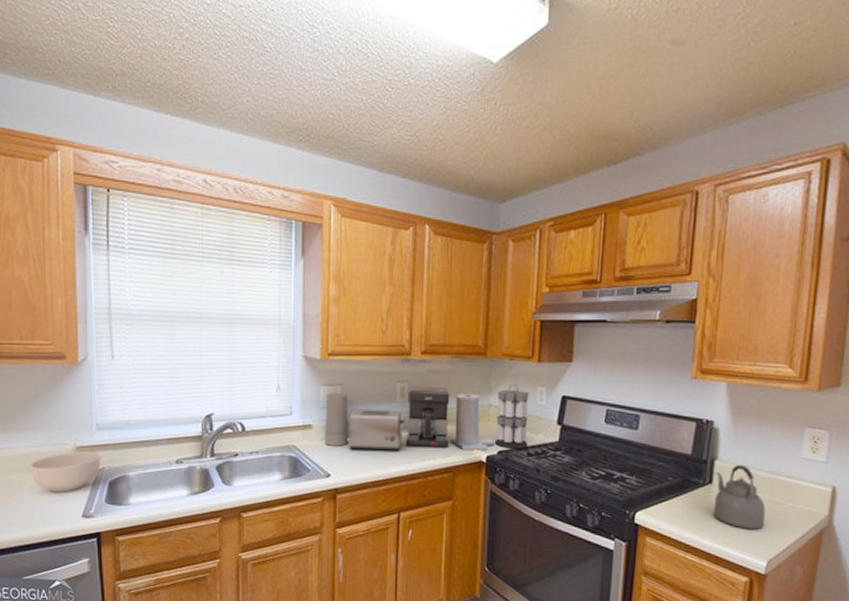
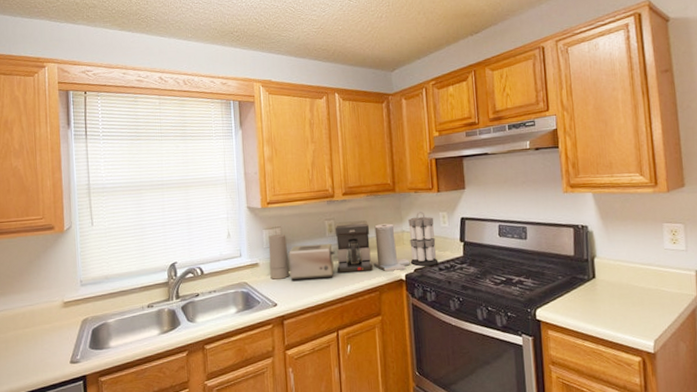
bowl: present [30,451,102,492] -> none [25,305,86,343]
kettle: present [713,465,766,530] -> none [596,260,645,315]

